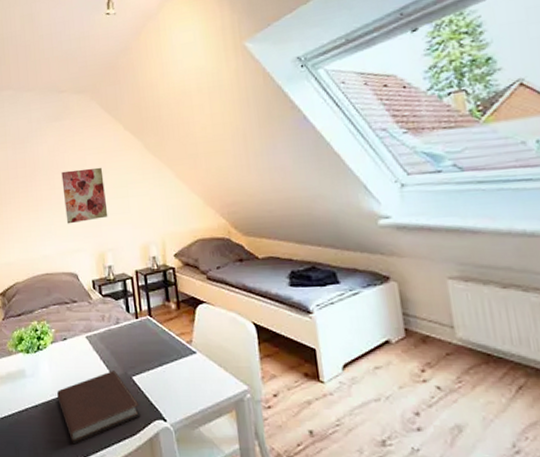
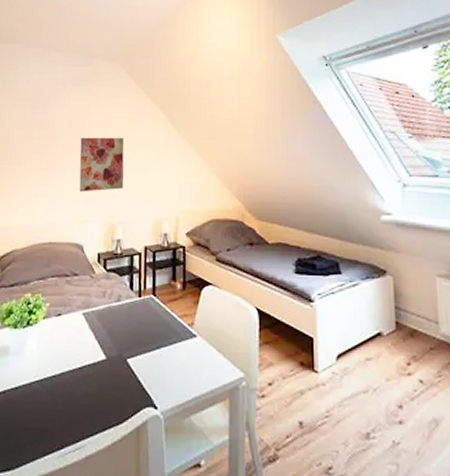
notebook: present [57,371,141,443] -> none [42,351,131,432]

